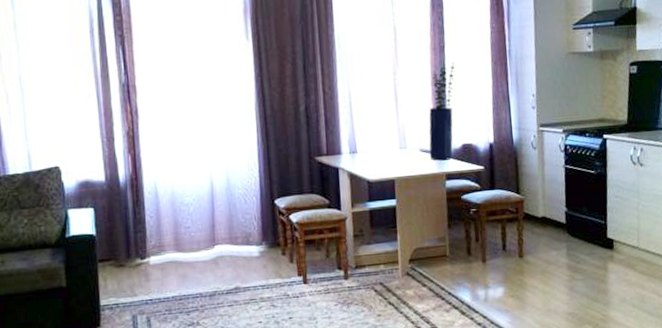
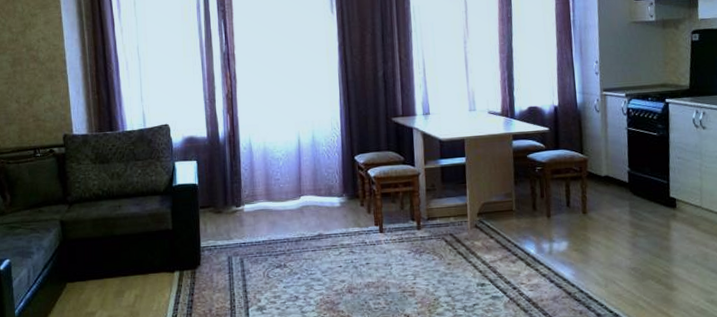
vase: present [429,62,455,161] -> none [497,31,522,122]

